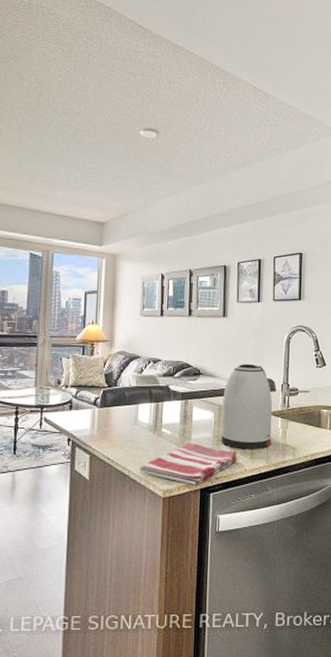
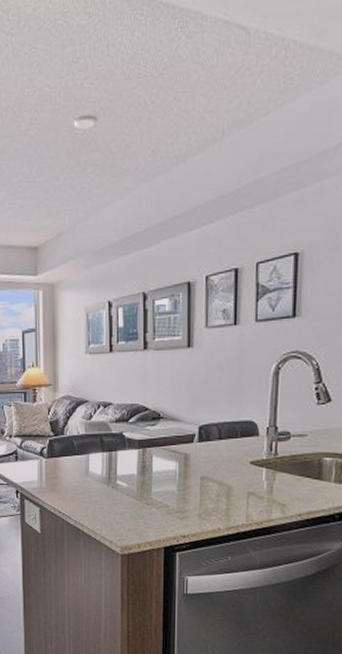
dish towel: present [140,443,238,486] -> none [94,496,210,544]
kettle: present [220,364,273,450] -> none [187,404,255,506]

